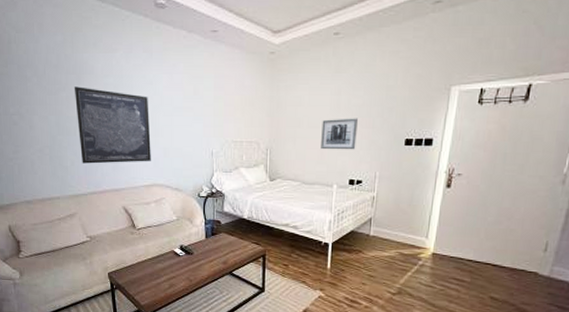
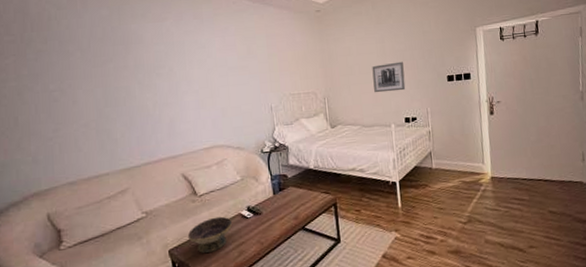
wall art: present [74,86,151,164] -> none [122,56,209,134]
decorative bowl: none [125,250,165,281] -> present [187,216,232,253]

